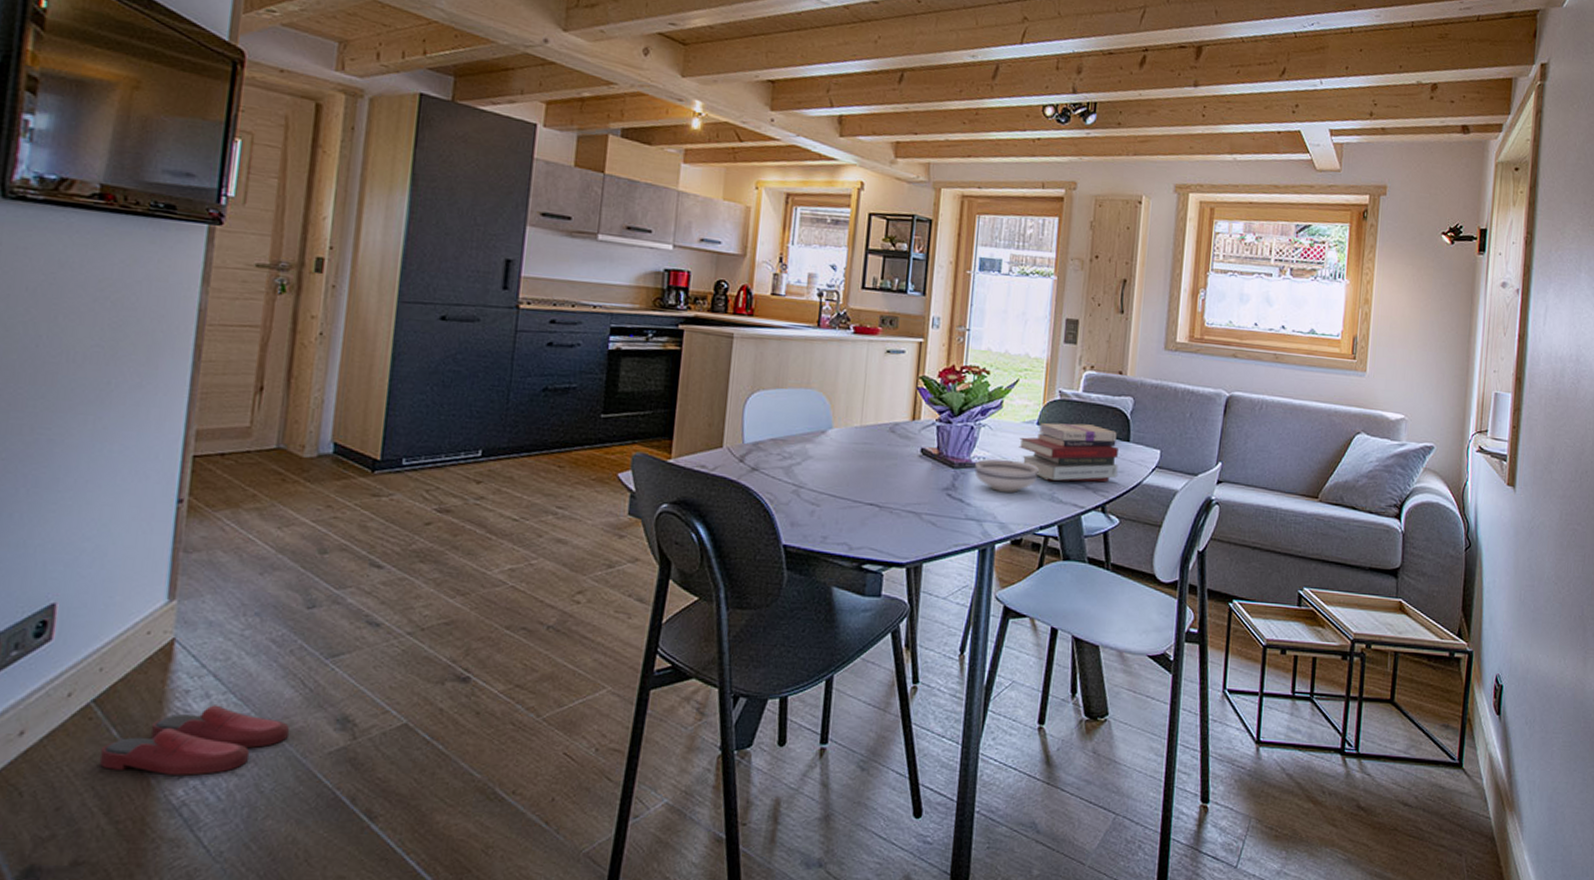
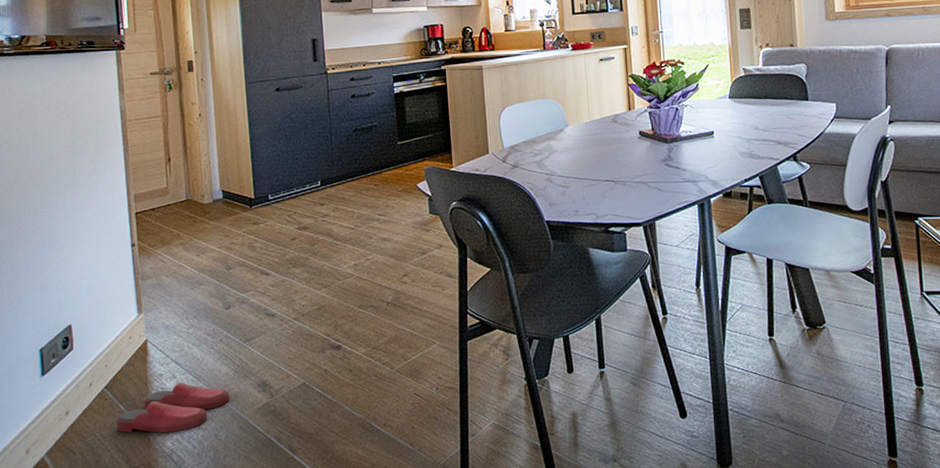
bowl: present [974,458,1039,494] -> none [684,129,737,156]
books: present [1019,423,1118,482] -> none [716,91,802,142]

